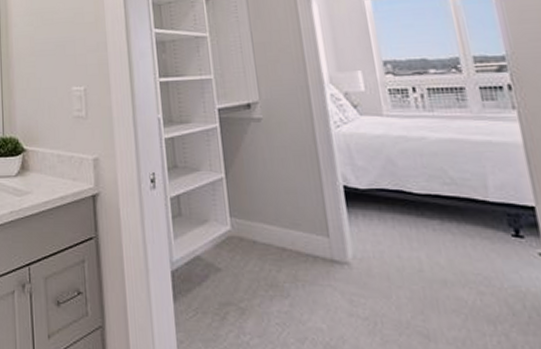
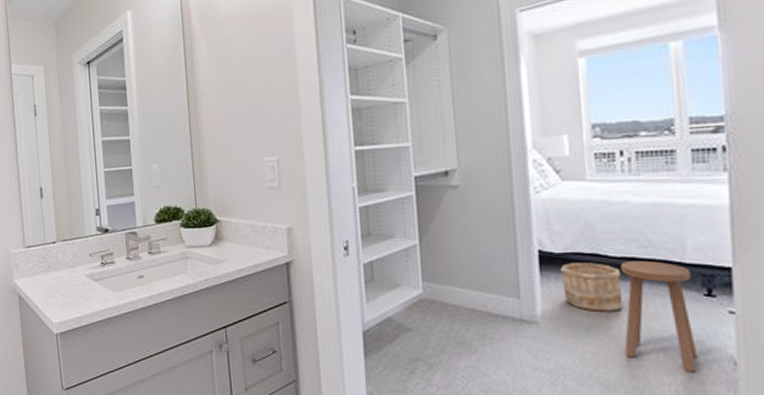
wooden bucket: none [366,199,433,252] -> present [560,262,622,312]
stool: none [426,199,515,322] -> present [621,261,698,373]

